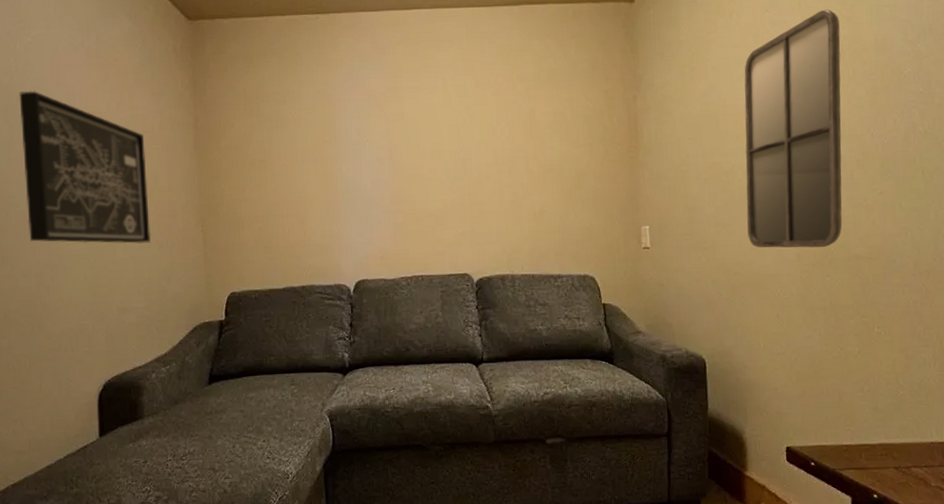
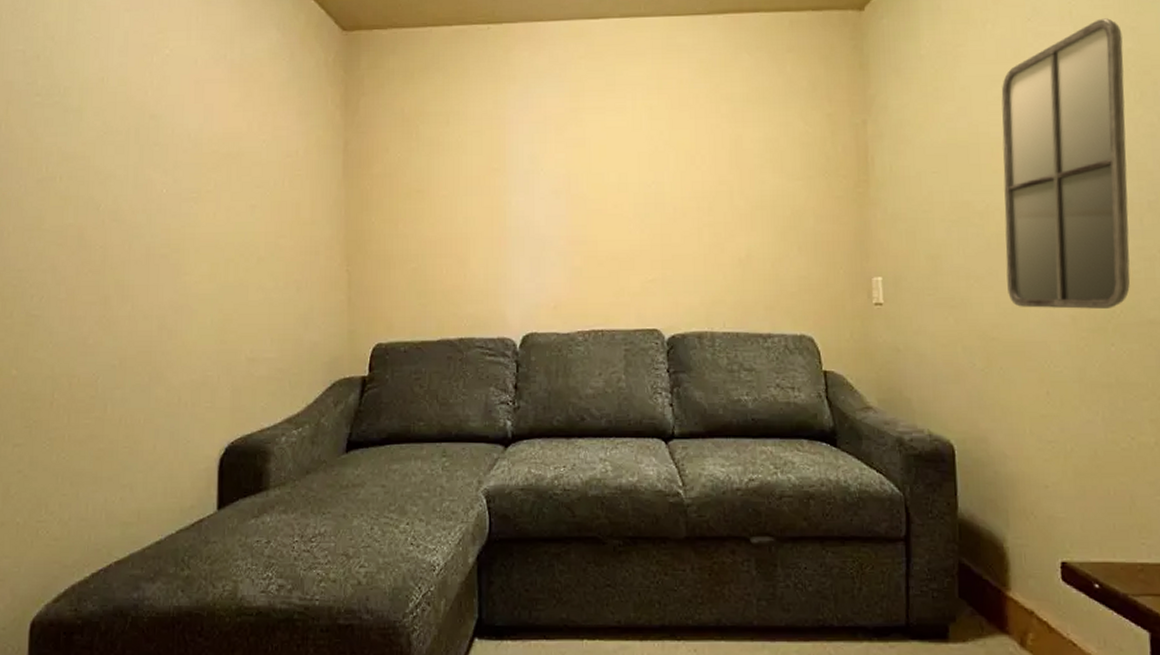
wall art: present [19,90,151,244] -> none [152,108,289,284]

